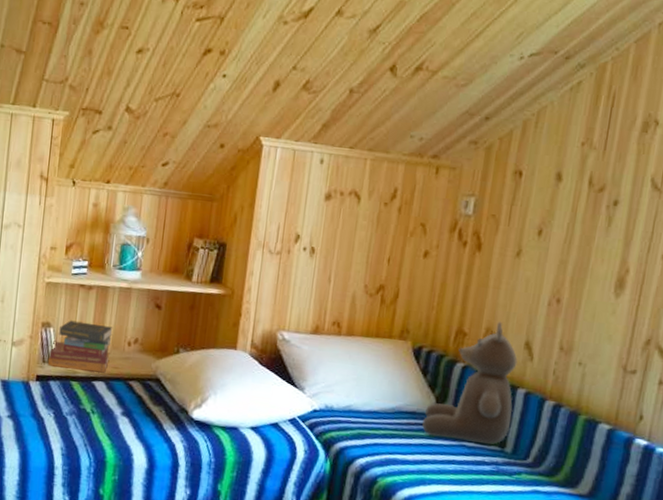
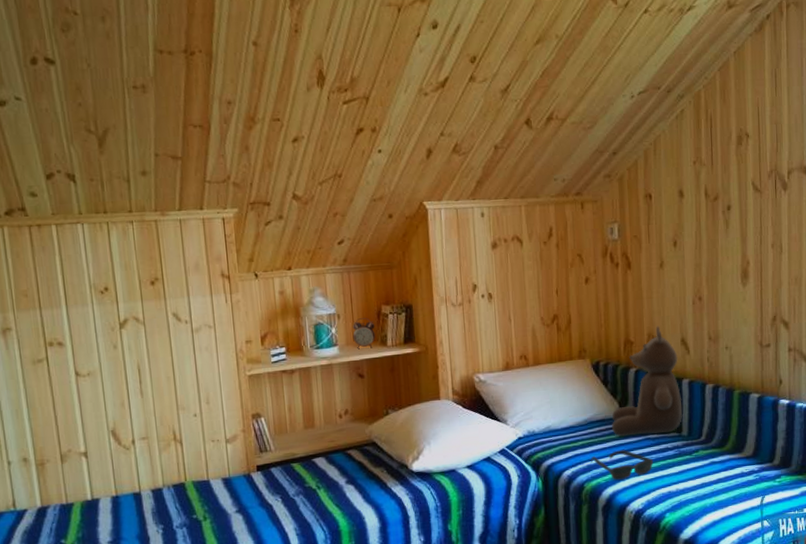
books: present [47,320,113,373] -> none [264,404,325,454]
alarm clock: none [157,246,183,281] -> present [352,318,376,349]
glasses: none [390,450,465,485] -> present [591,450,654,481]

